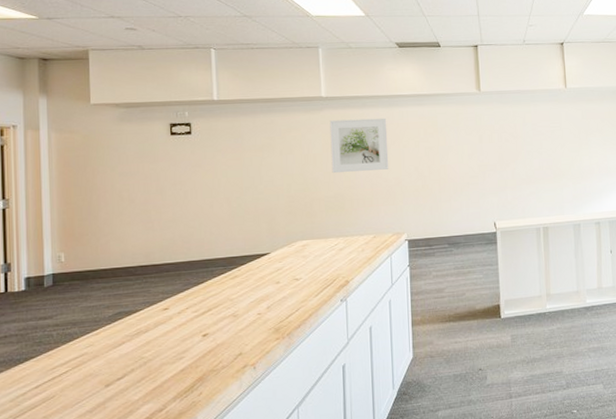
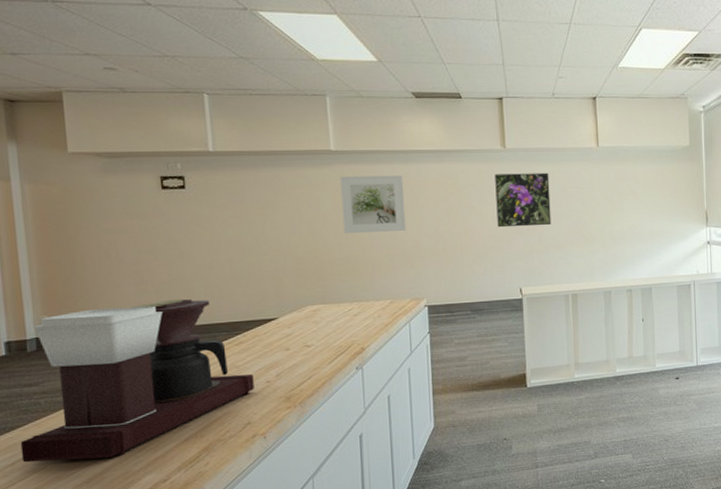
coffee maker: none [32,236,246,393] -> present [20,298,254,463]
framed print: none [470,113,523,165] -> present [495,172,552,228]

